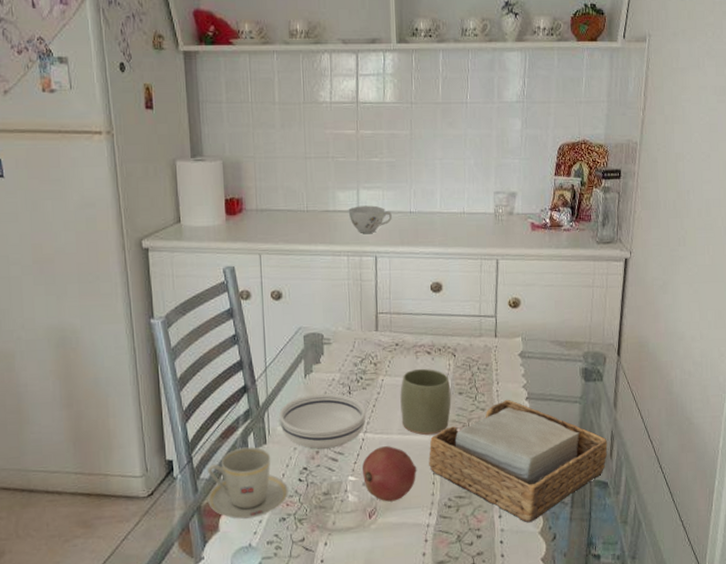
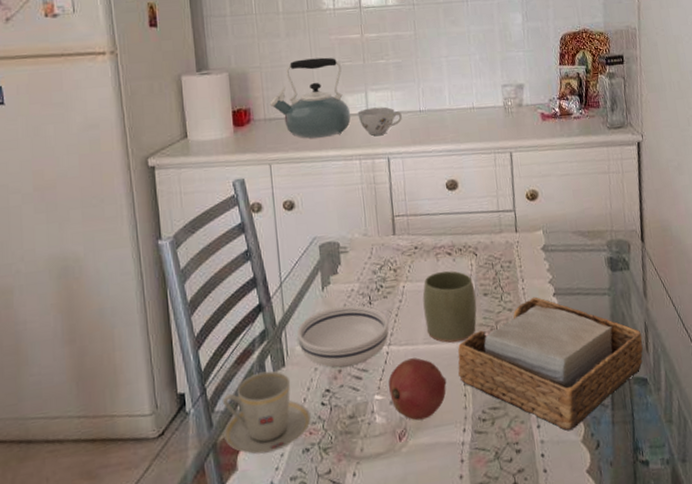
kettle: none [262,151,342,233] -> present [269,57,351,139]

